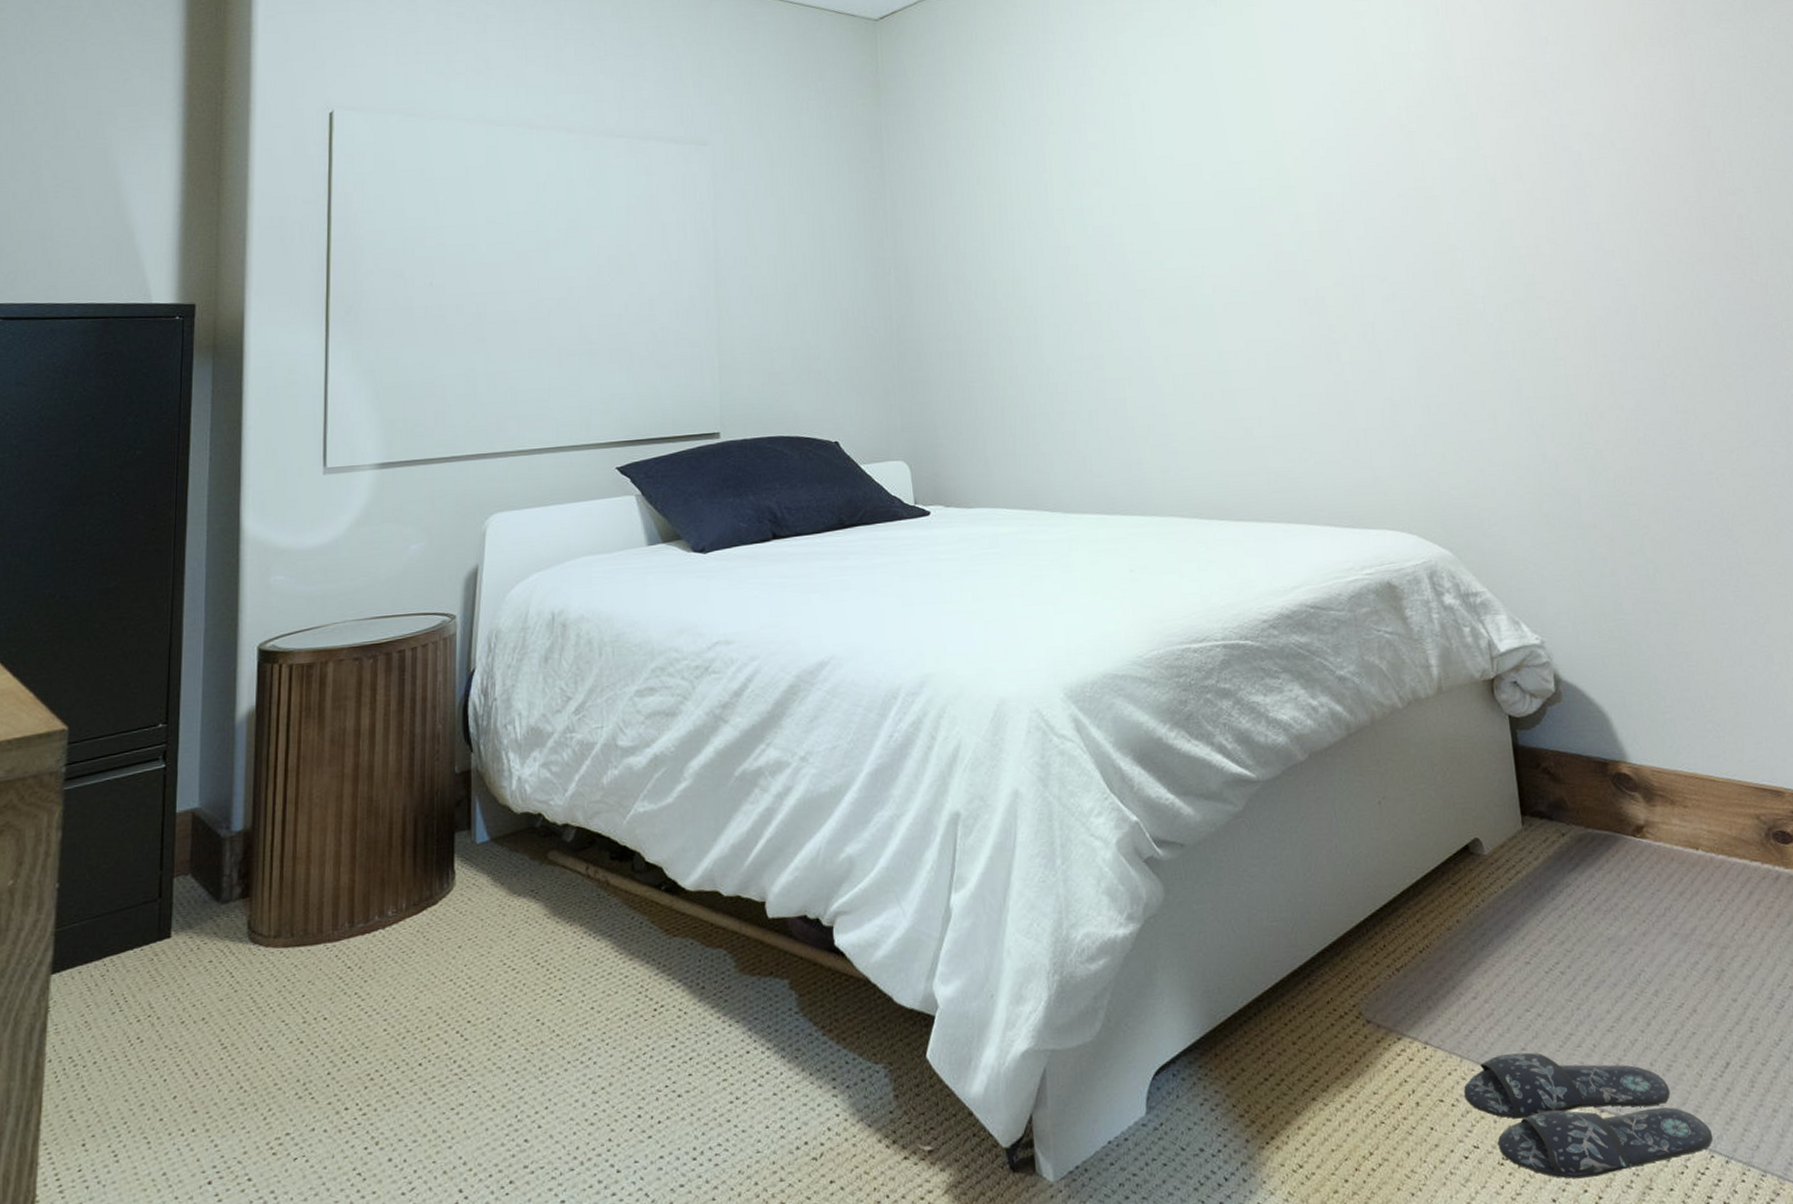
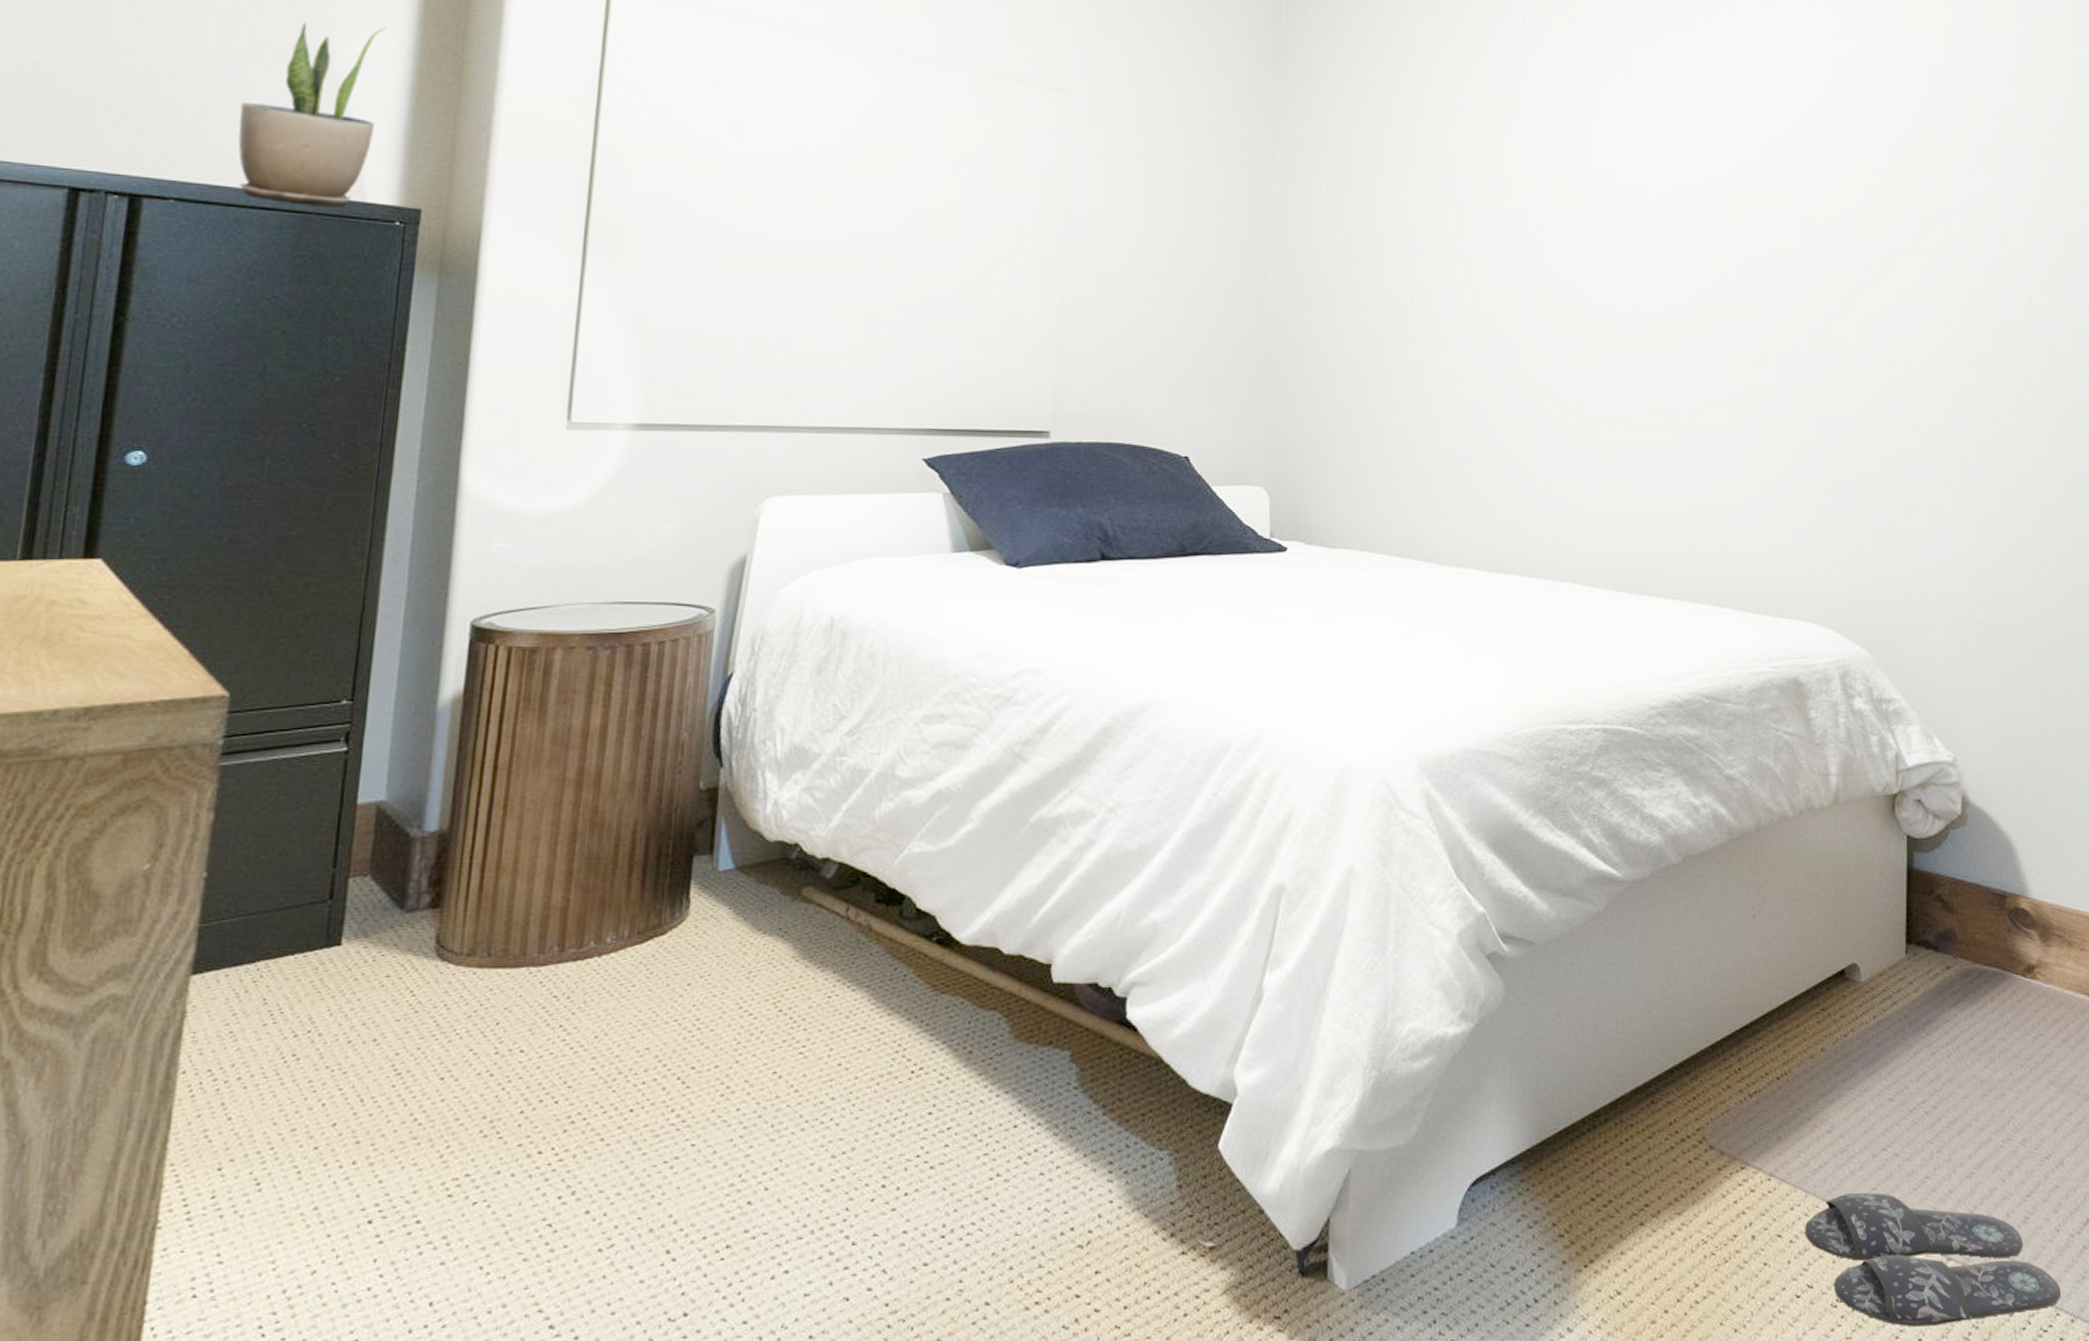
potted plant: none [49,159,158,312] -> present [238,21,386,208]

